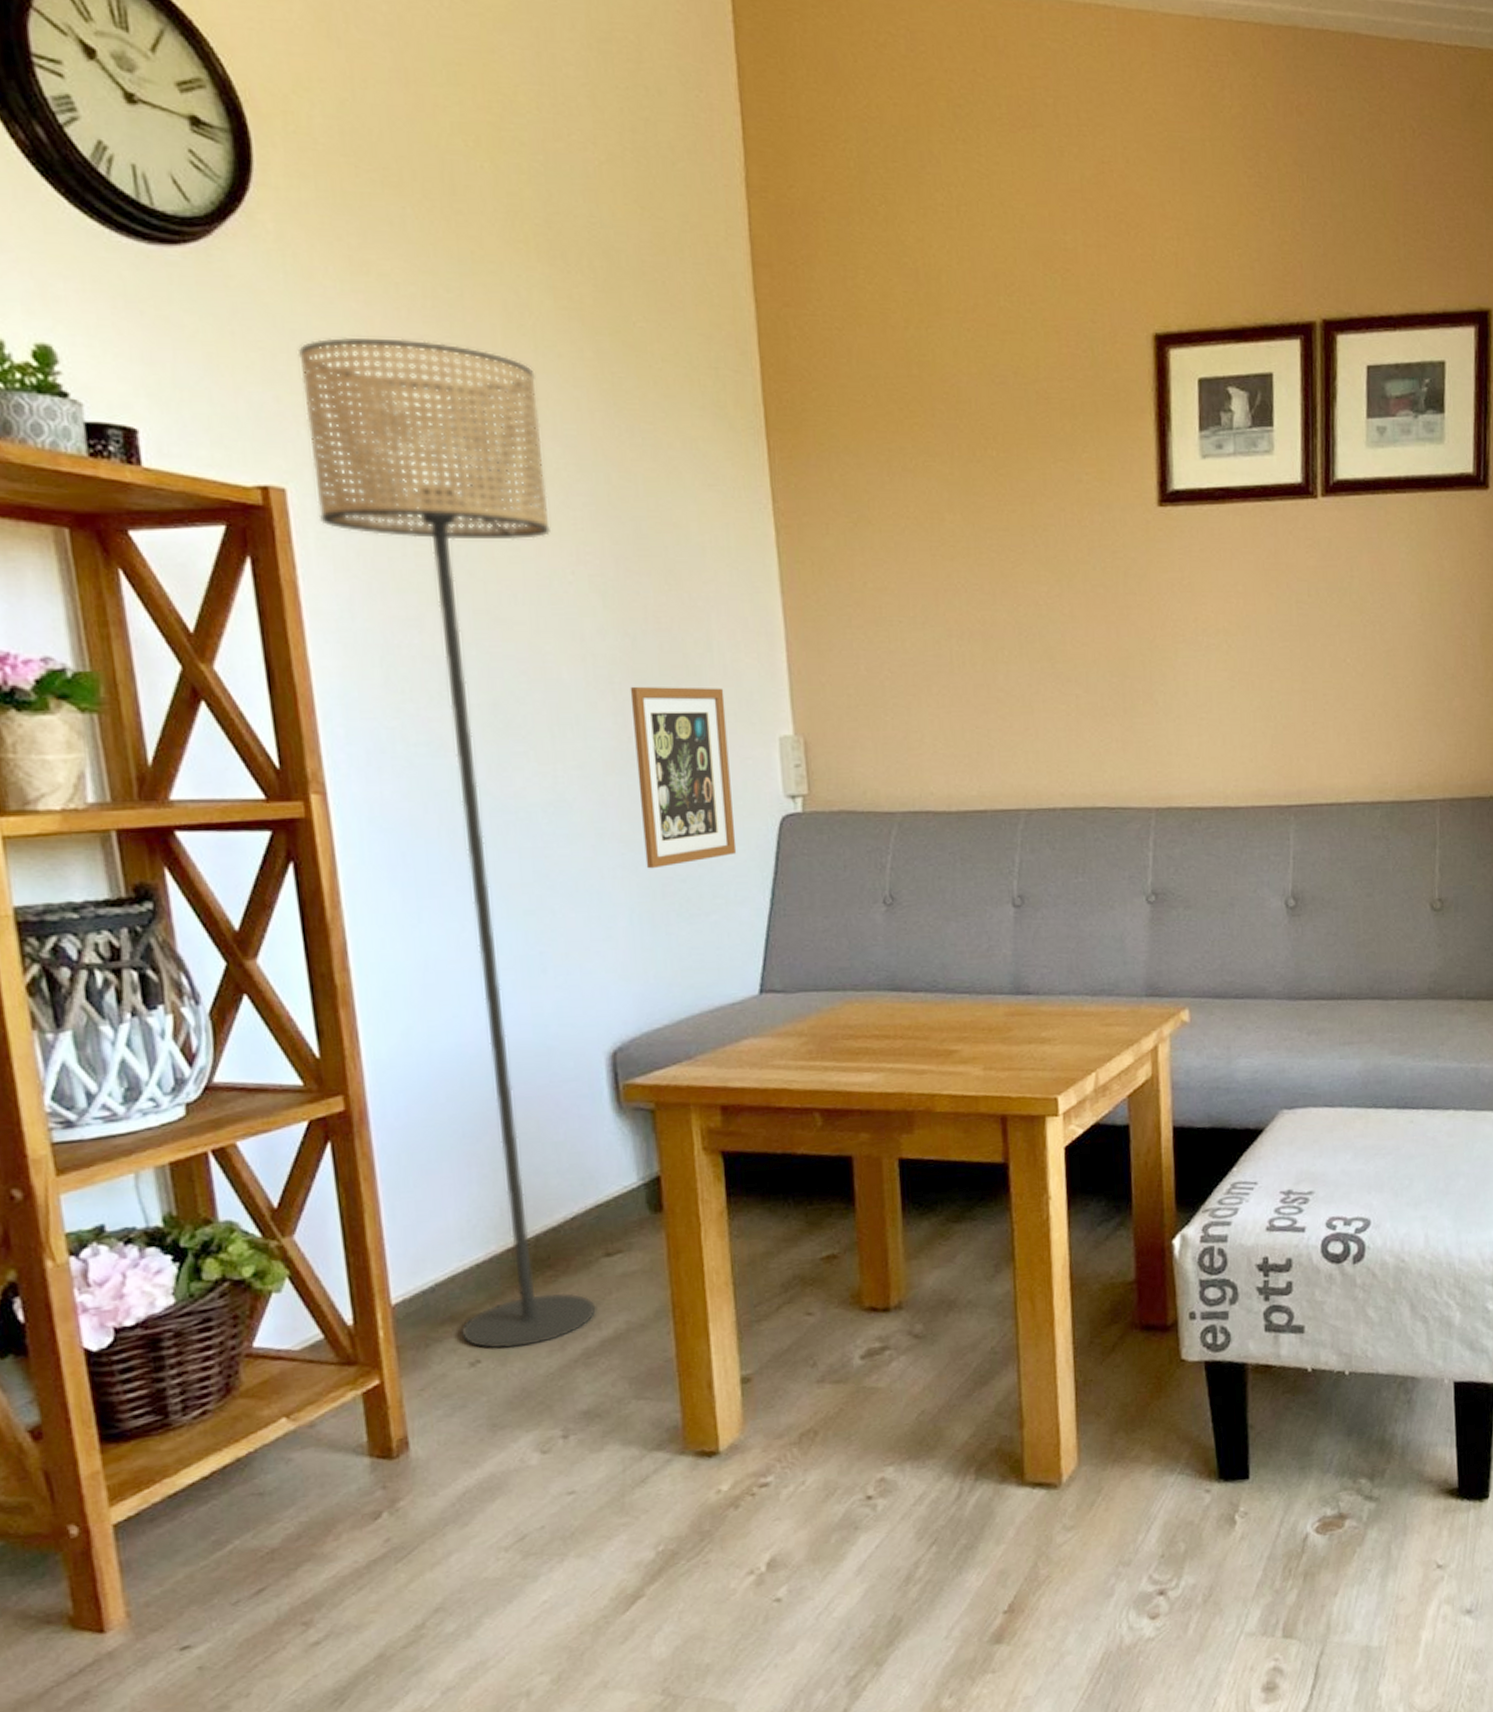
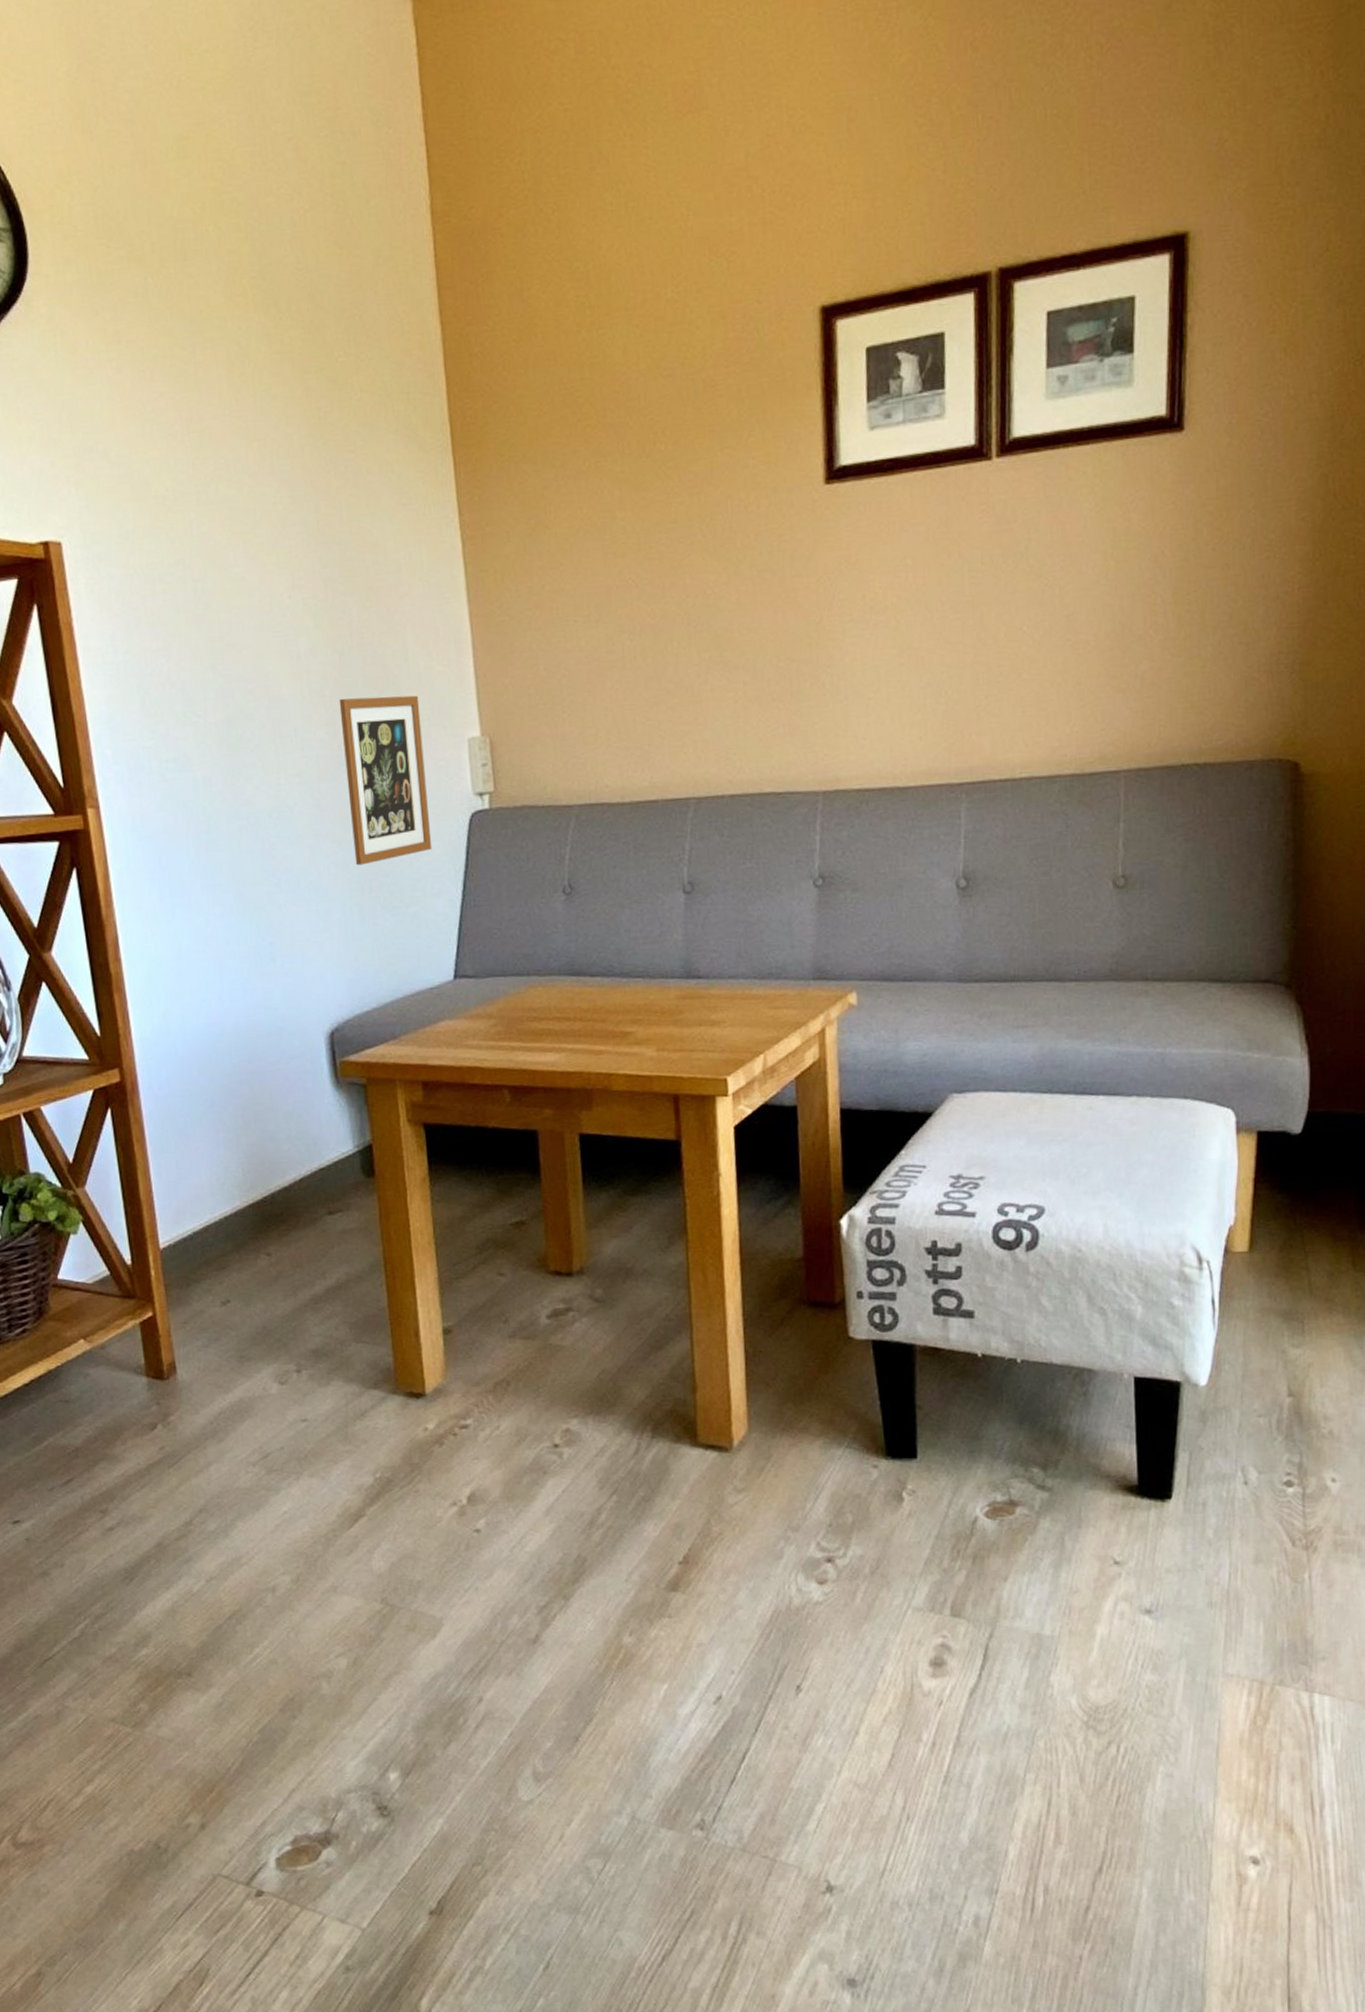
floor lamp: present [297,338,596,1349] -> none [67,397,321,1292]

